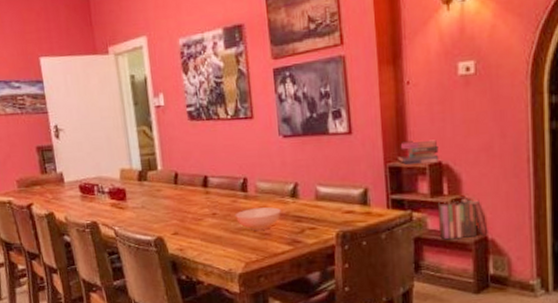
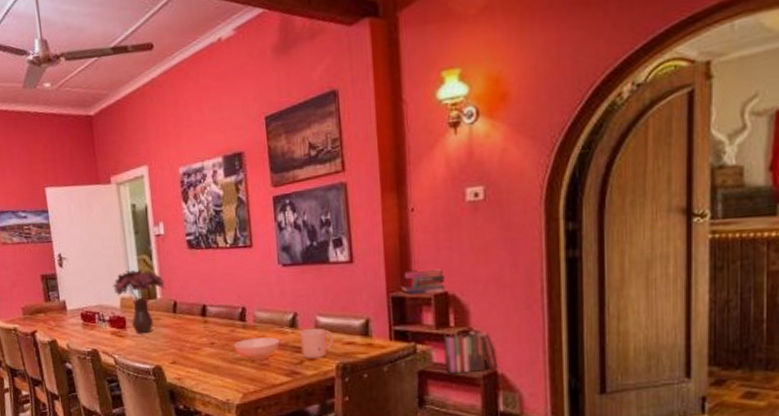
flower arrangement: none [112,141,167,206] -> present [113,270,167,334]
mug: none [301,197,334,228] -> present [300,328,334,359]

